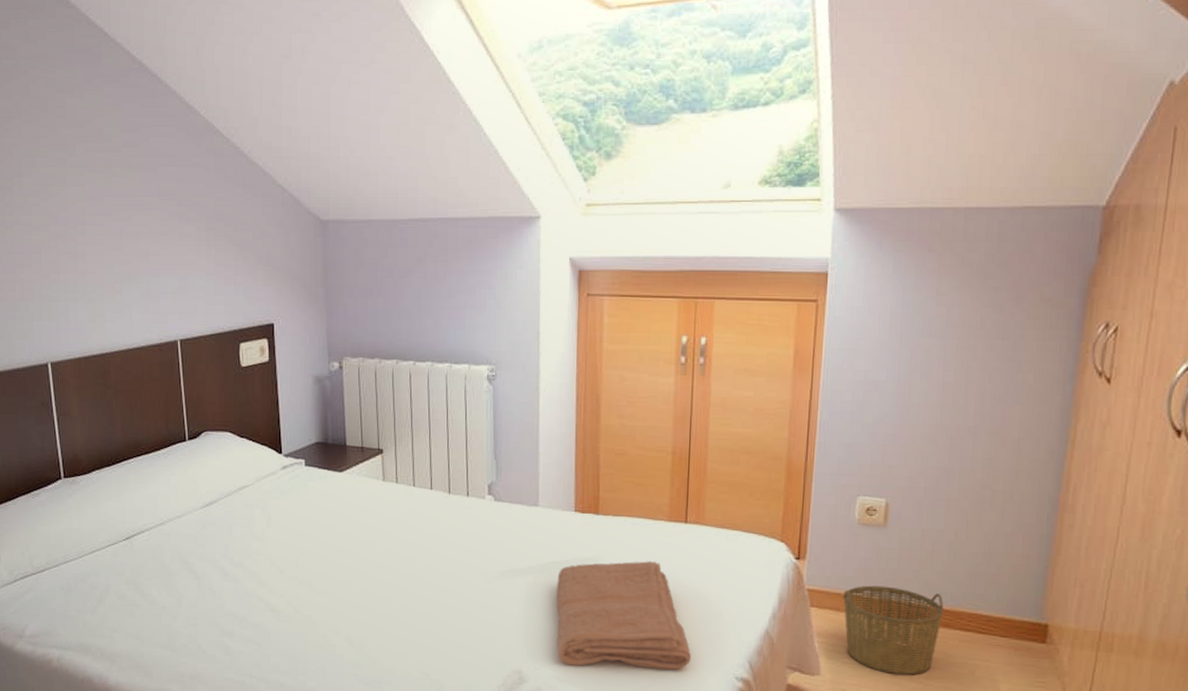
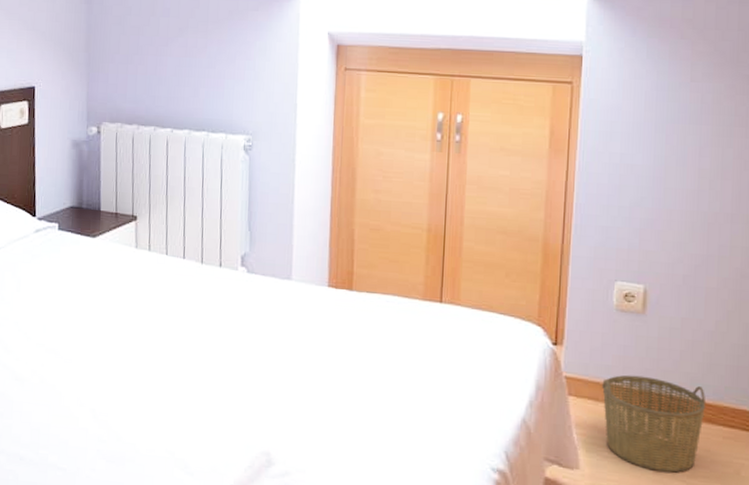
towel: present [556,561,691,670] -> none [306,341,445,458]

